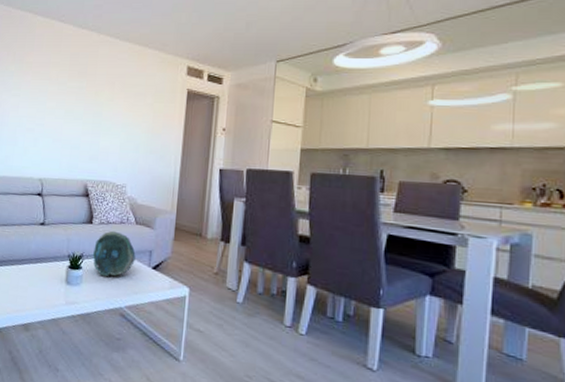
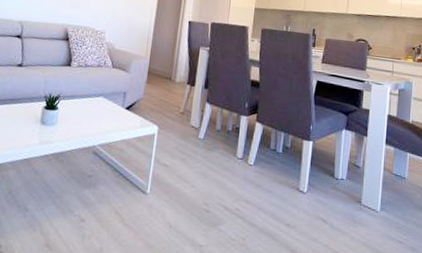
decorative bowl: present [93,230,136,277] -> none [69,73,111,117]

